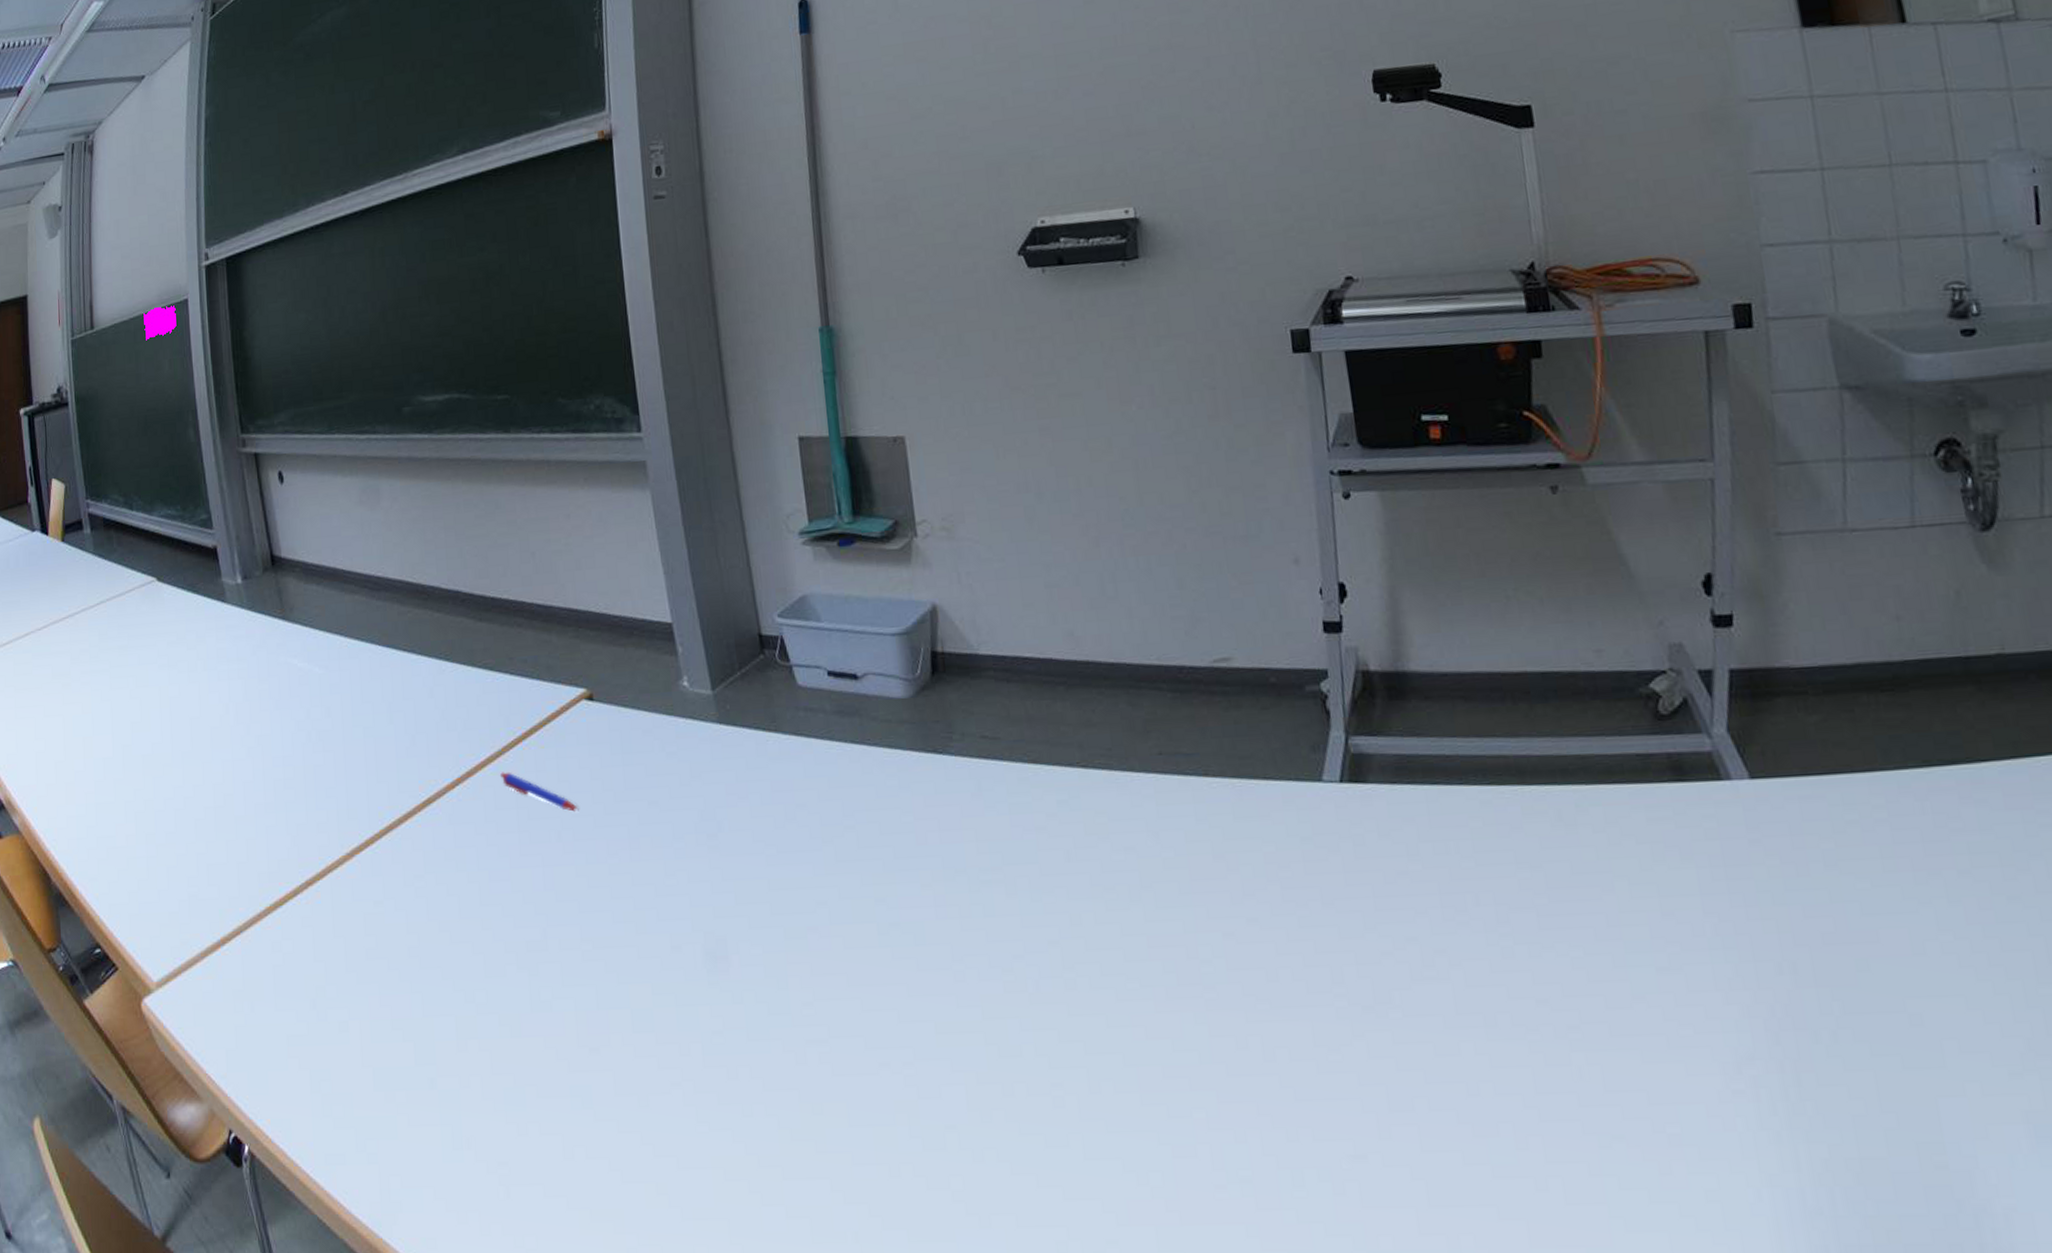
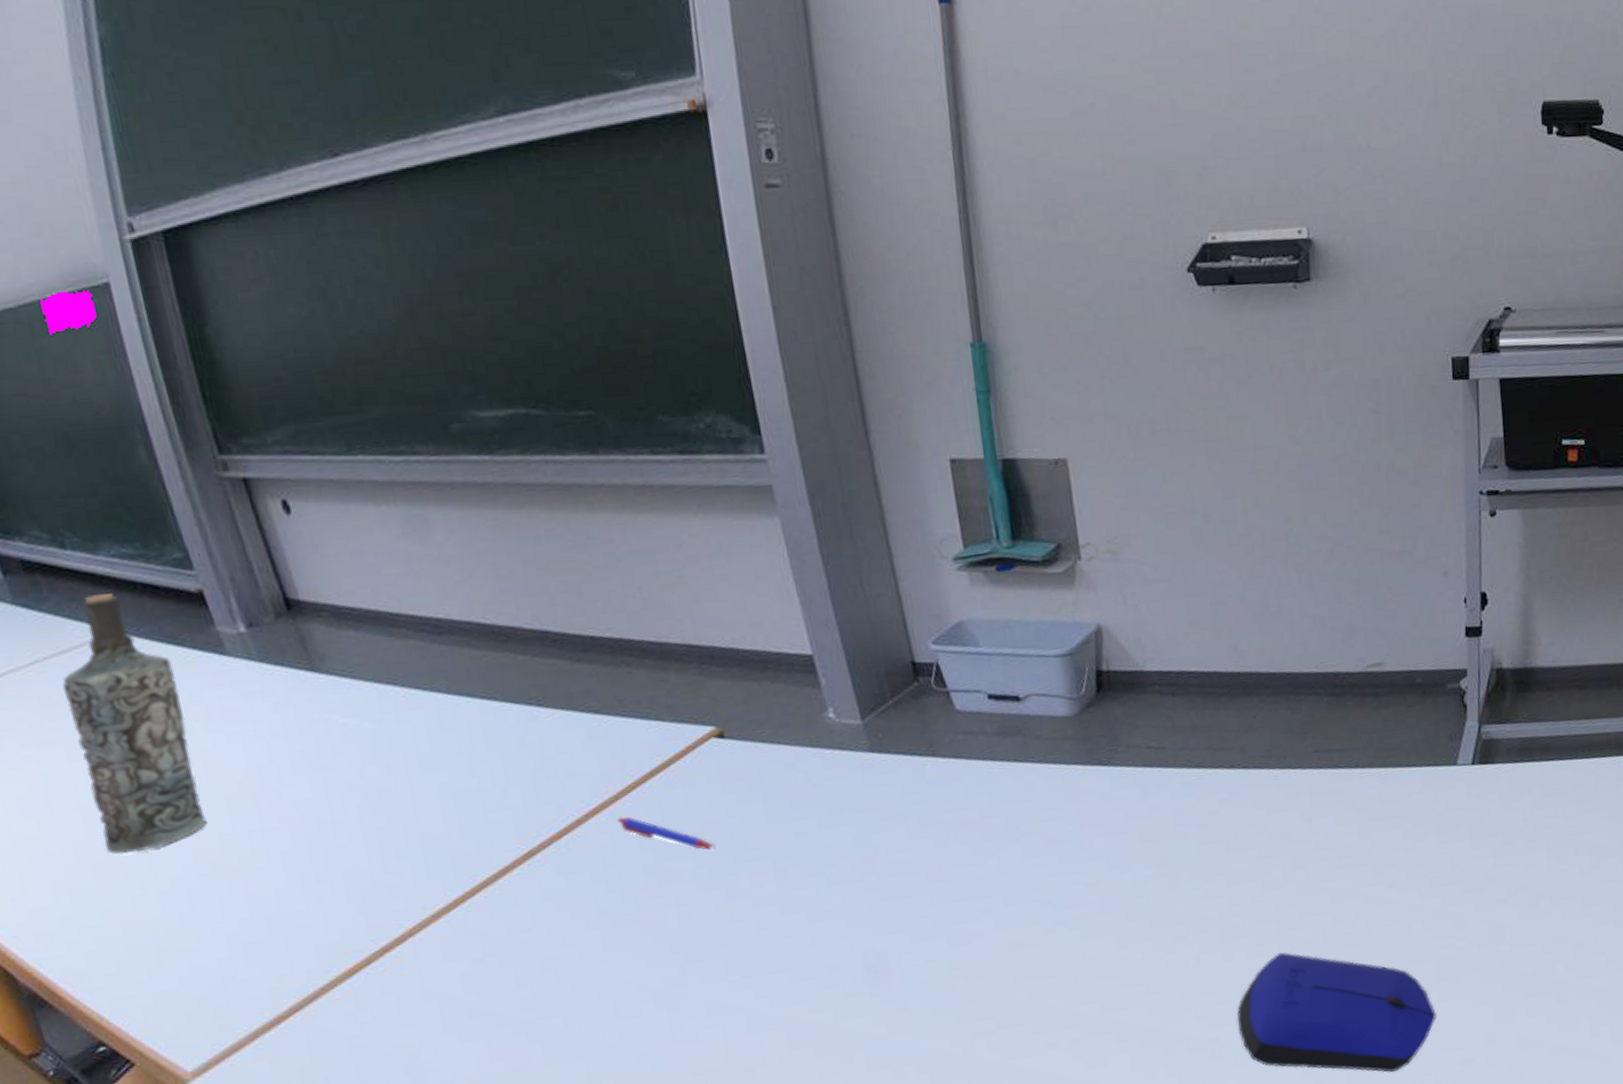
bottle: none [115,547,195,774] -> present [62,593,206,855]
computer mouse: none [1081,987,1315,1158] -> present [1237,952,1436,1072]

